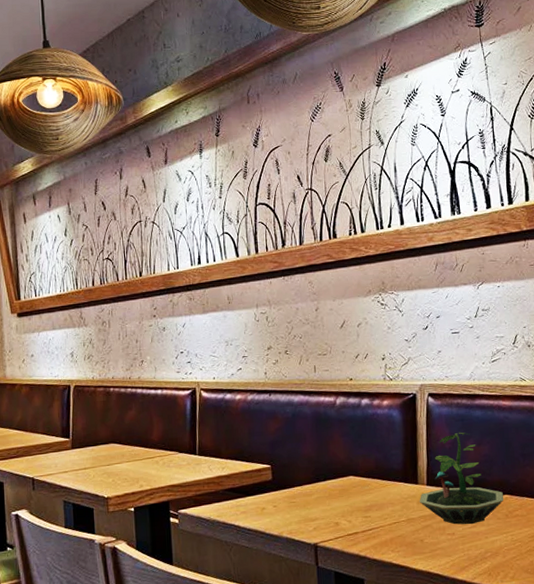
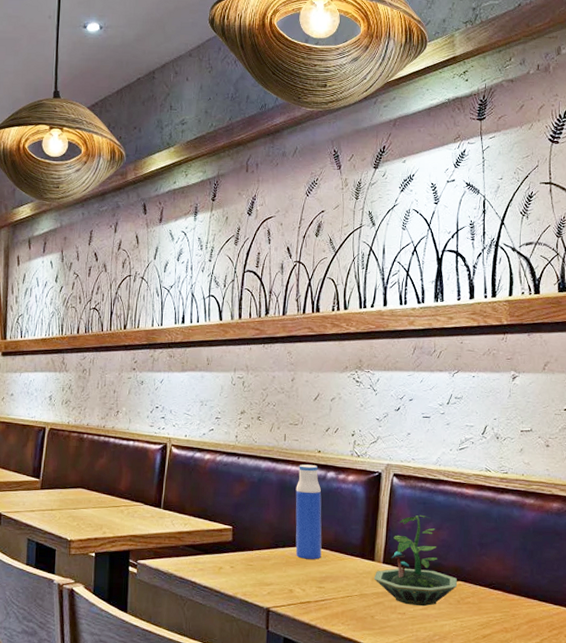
water bottle: none [331,394,364,490] -> present [295,465,322,559]

